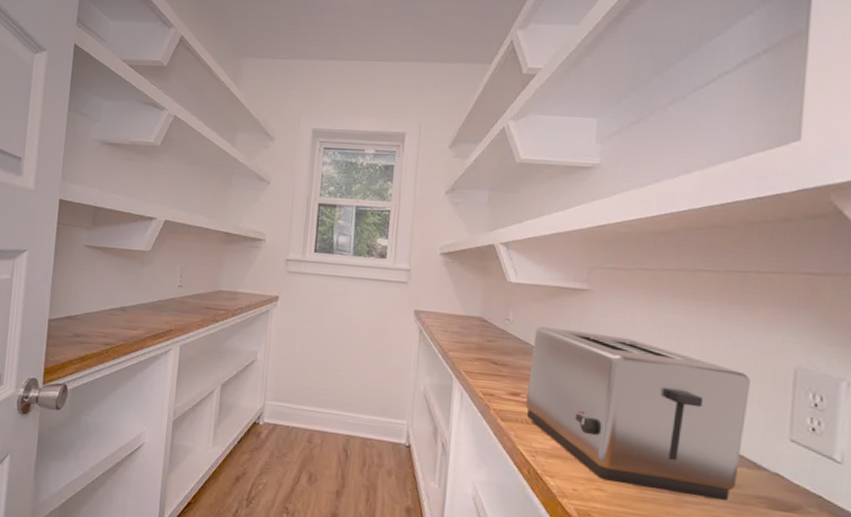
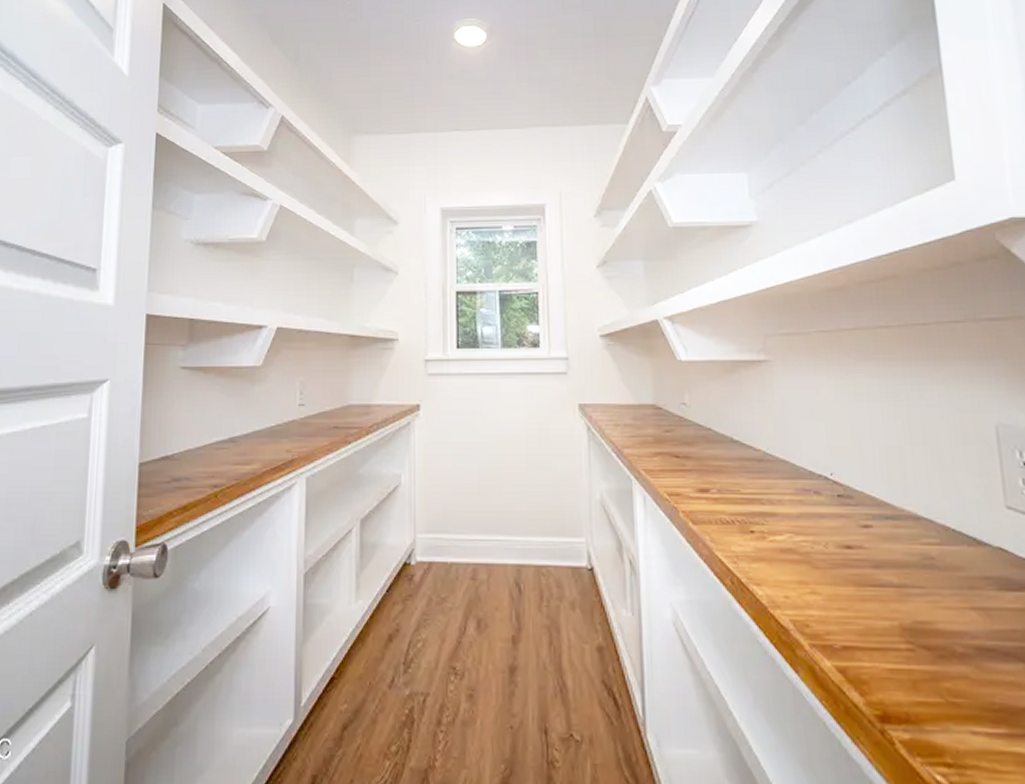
toaster: present [525,326,750,501] -> none [715,407,960,588]

